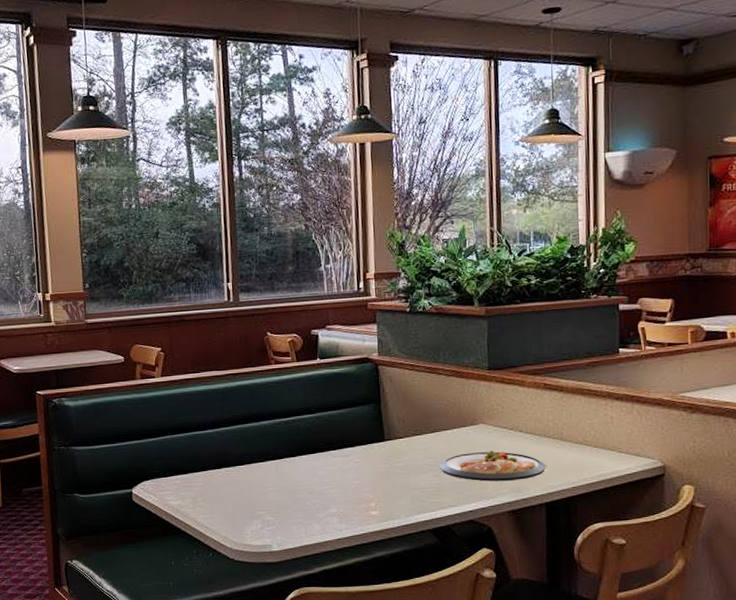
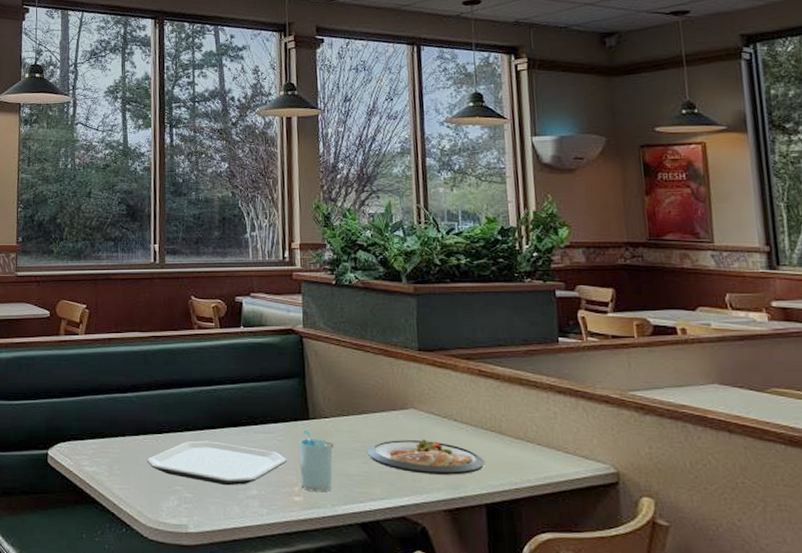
plate: none [229,468,364,507] -> present [146,440,287,486]
cup: none [375,451,408,506] -> present [299,431,334,493]

